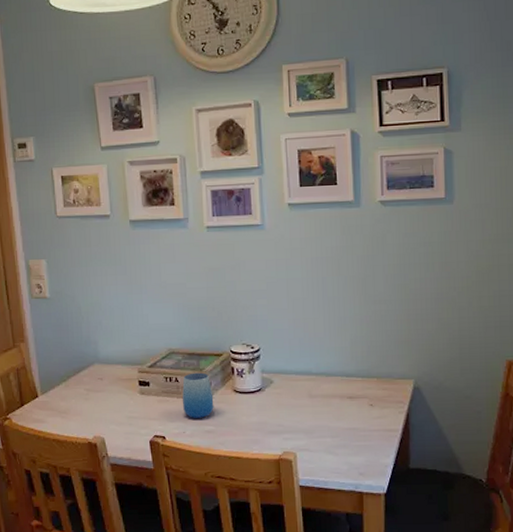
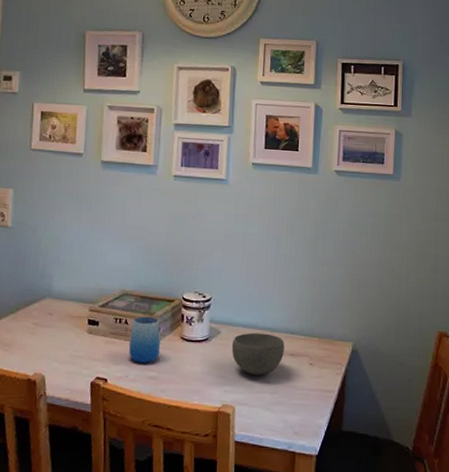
bowl: none [287,378,342,421] -> present [232,332,285,376]

